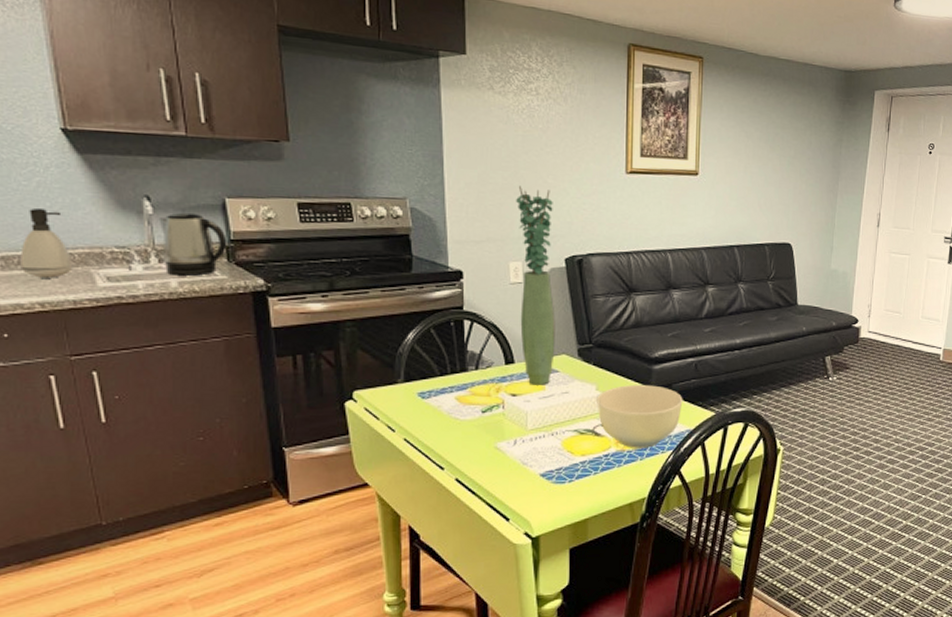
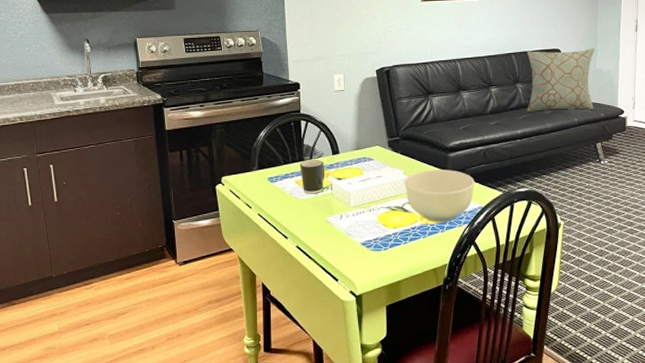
soap dispenser: present [20,209,73,278] -> none [9,53,41,100]
kettle: present [158,212,227,276] -> none [94,50,137,95]
mug: none [461,371,495,414] -> present [299,160,325,194]
vase: present [516,185,555,385] -> none [338,16,370,171]
pillow: none [748,243,831,319] -> present [527,48,595,113]

